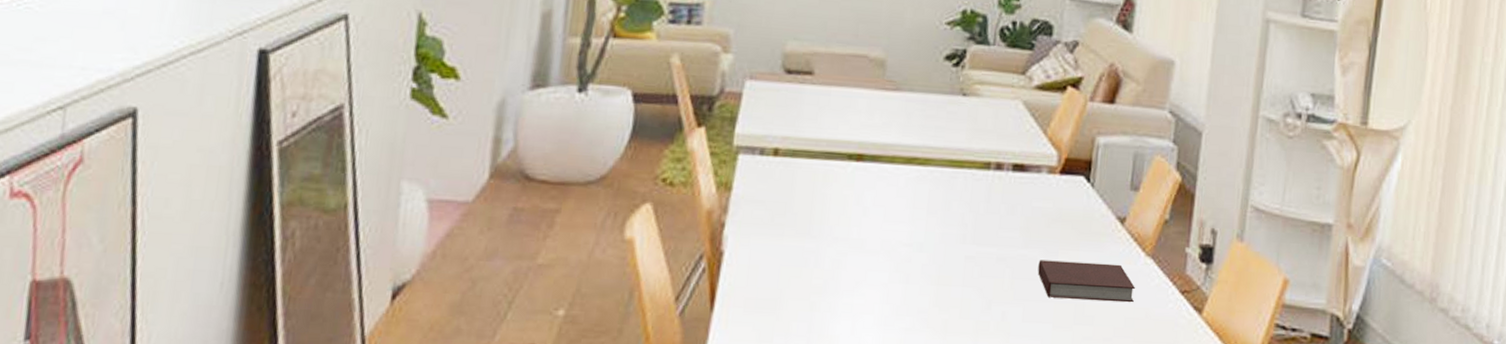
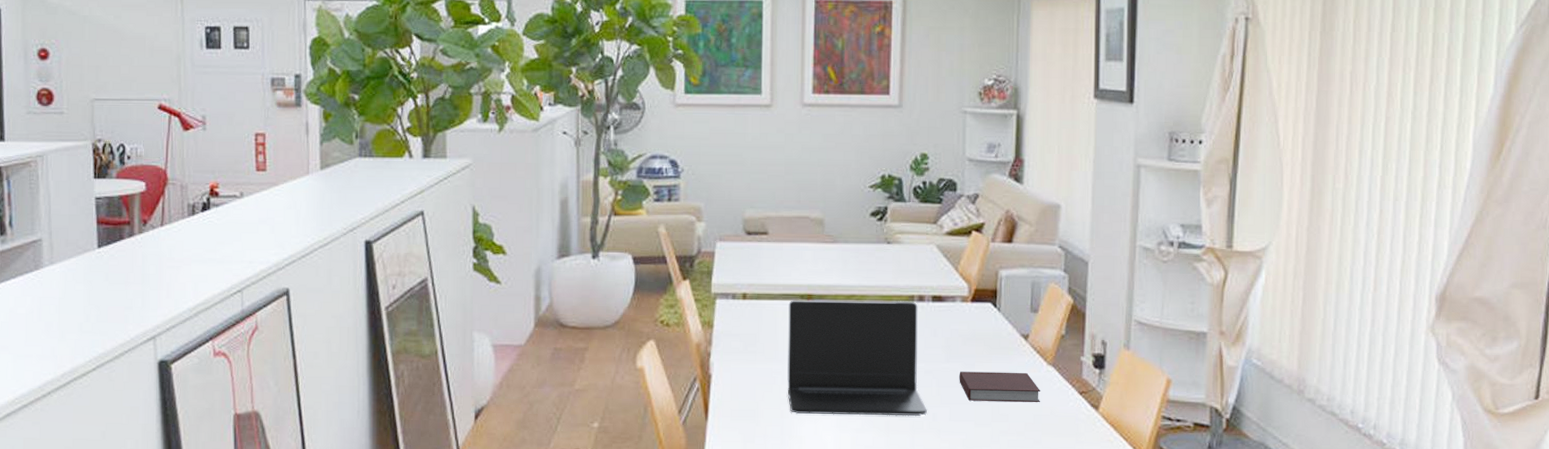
laptop: none [821,160,996,315] -> present [787,300,927,417]

